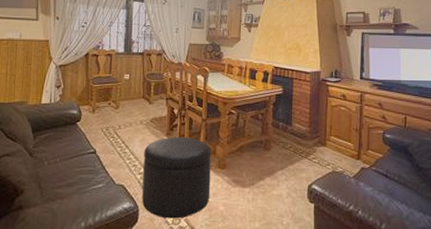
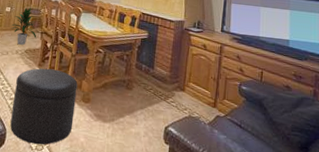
indoor plant: none [132,73,162,114] -> present [11,7,37,45]

